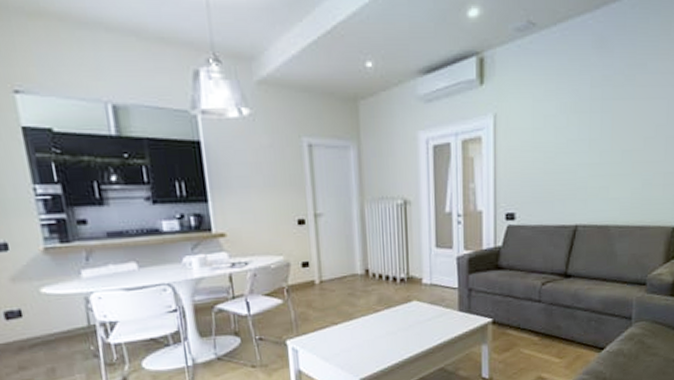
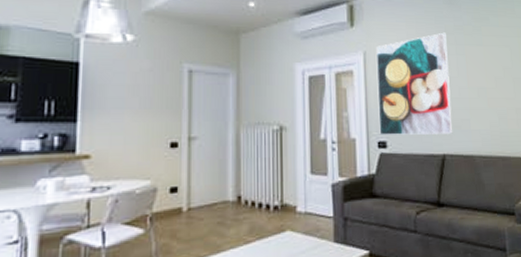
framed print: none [507,85,592,207] -> present [376,32,453,135]

